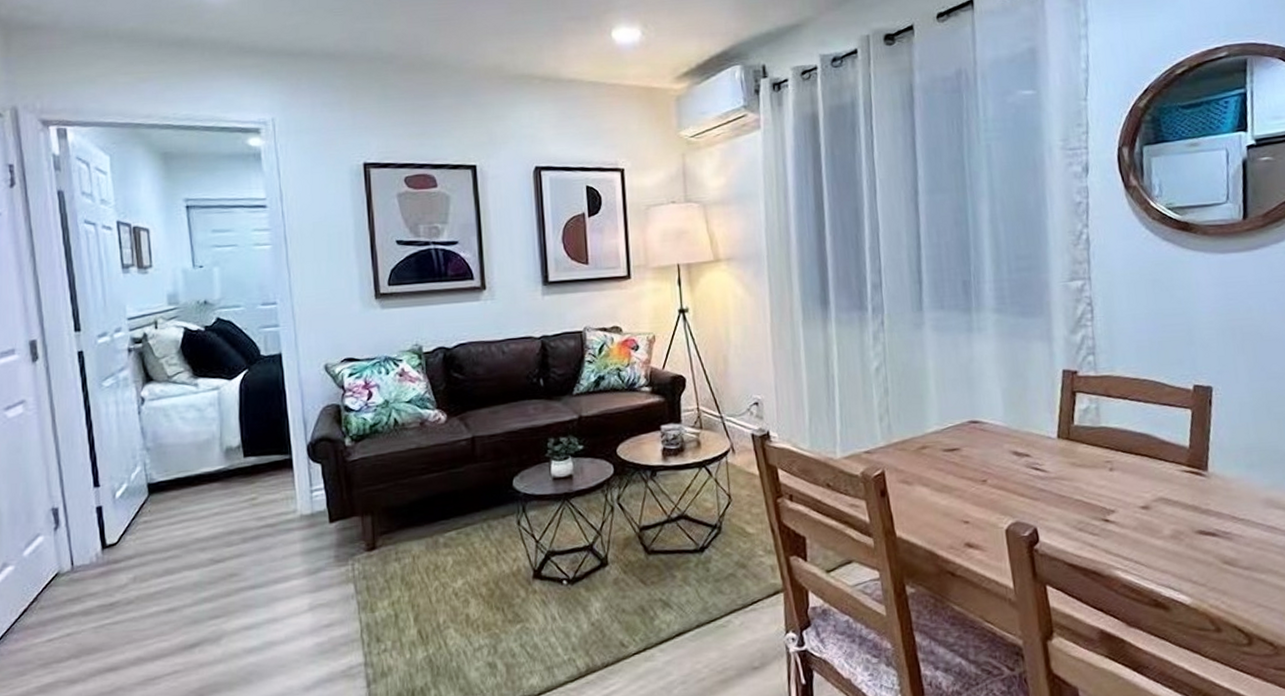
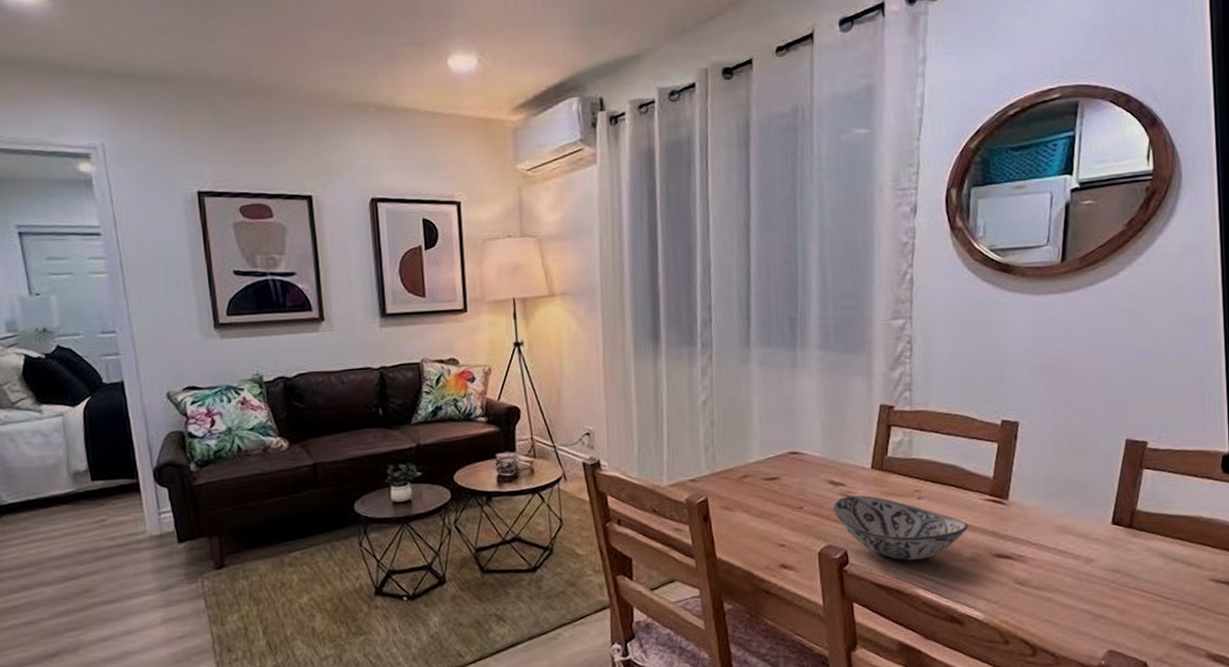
decorative bowl: none [1018,466,1167,539] -> present [832,495,969,561]

